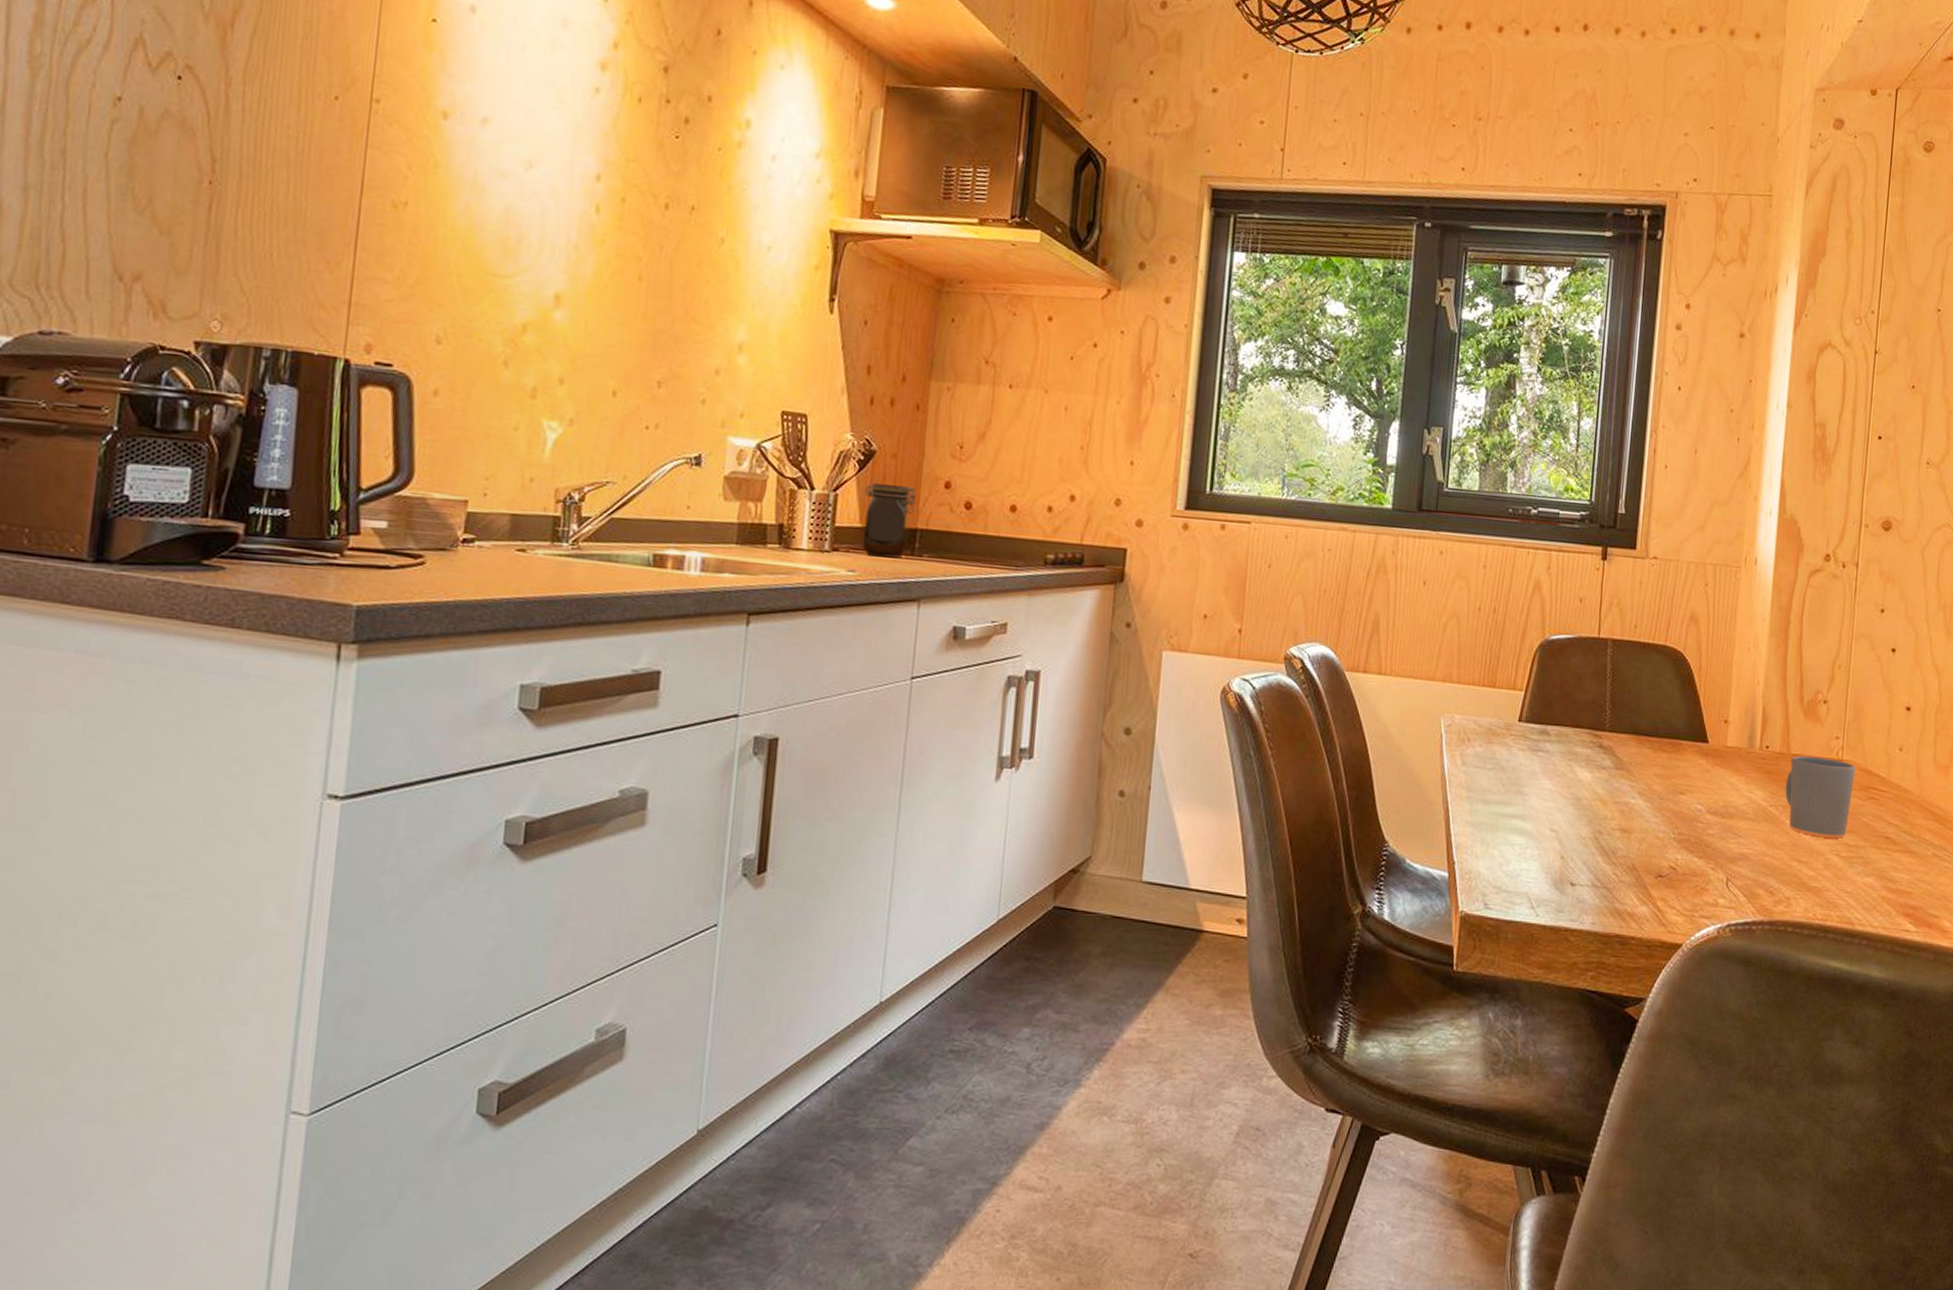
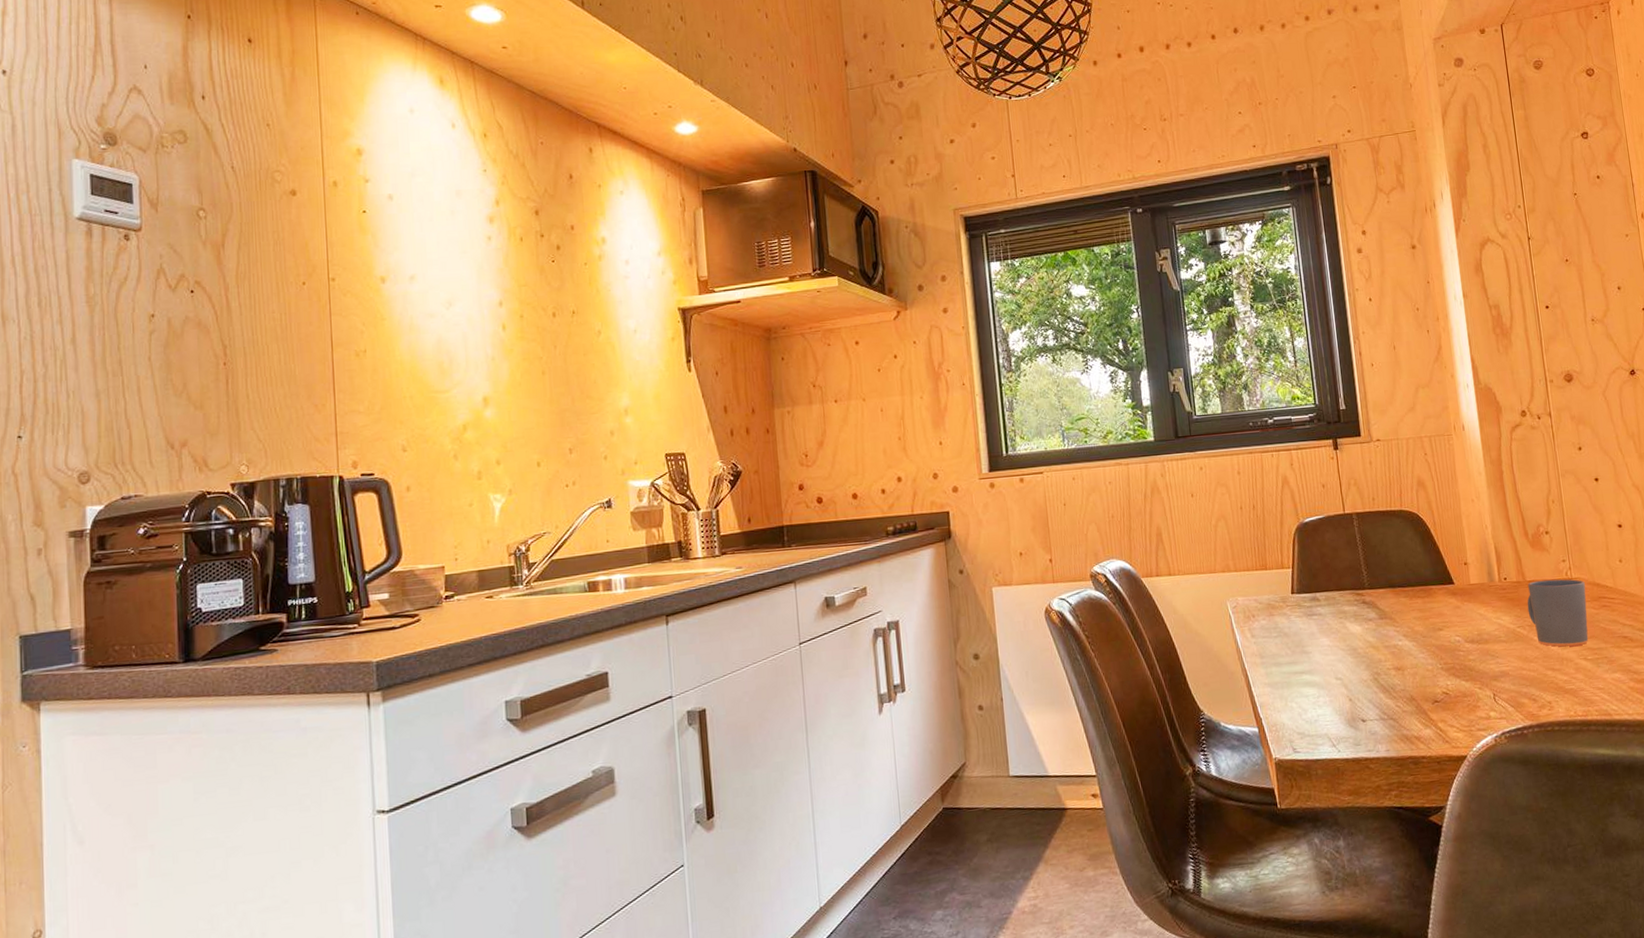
jar: present [863,483,917,558] -> none [739,494,779,554]

